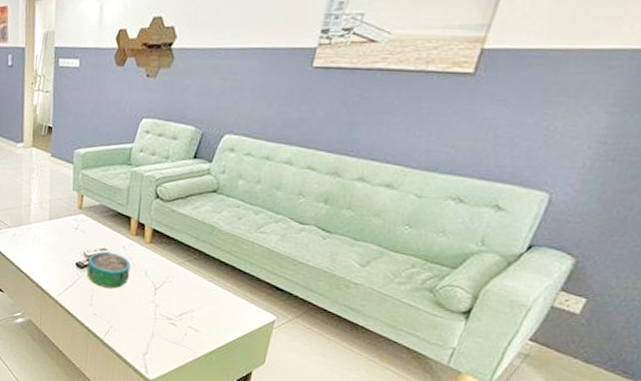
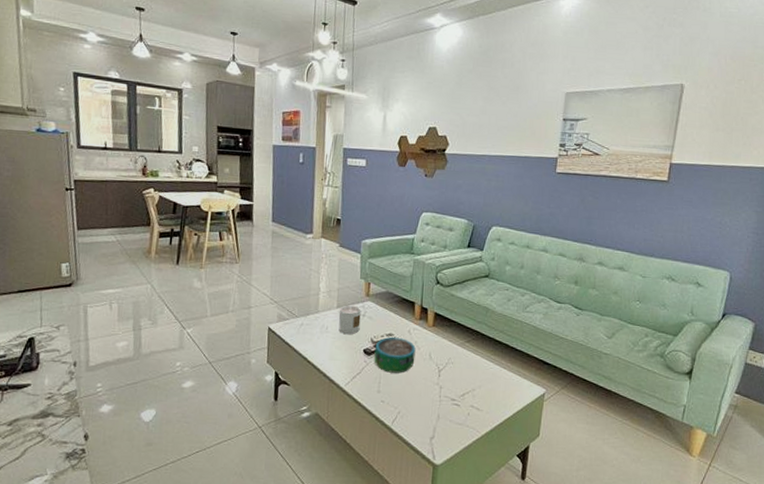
candle: none [50,217,74,247] -> present [338,305,361,334]

